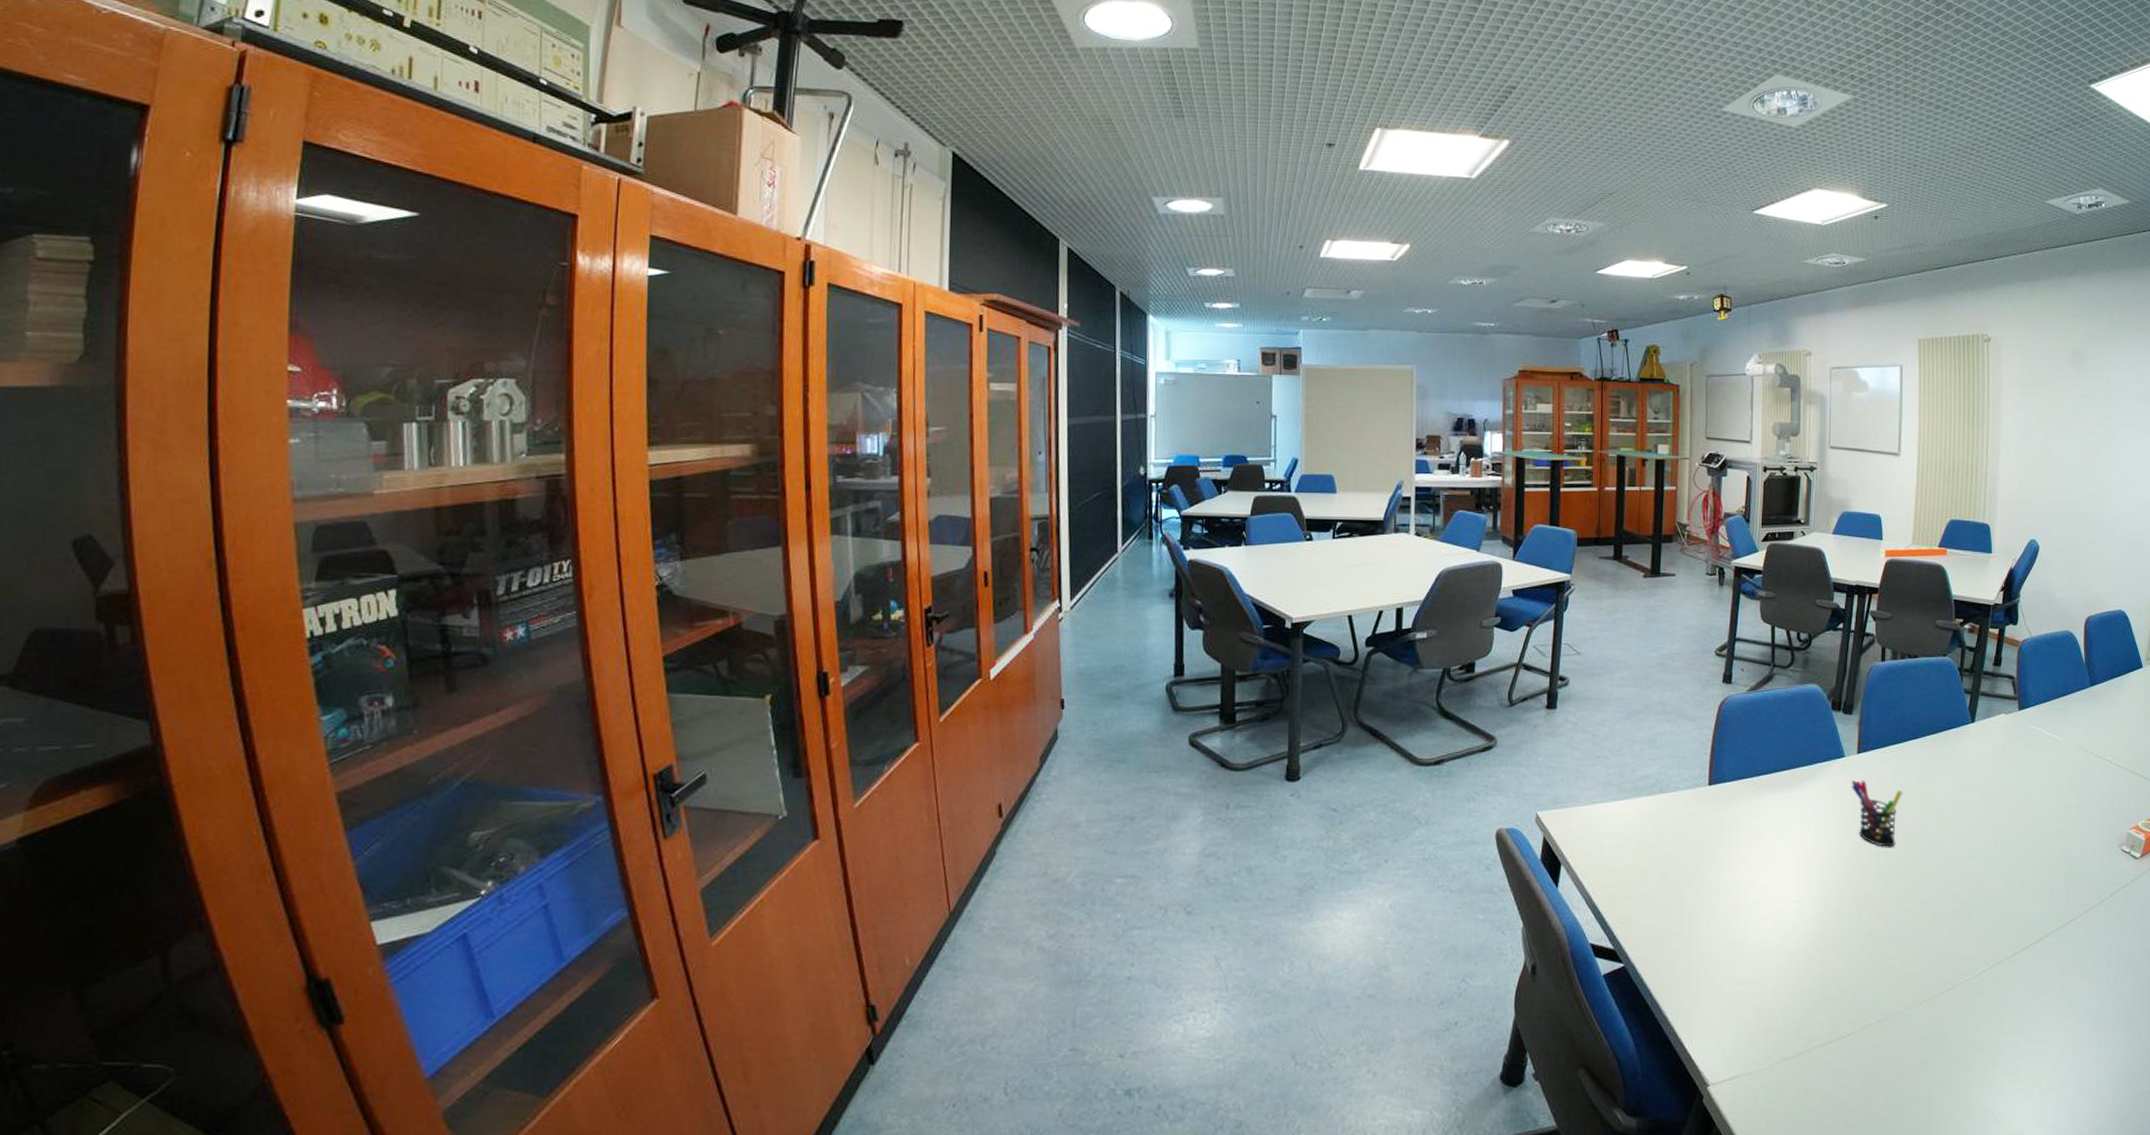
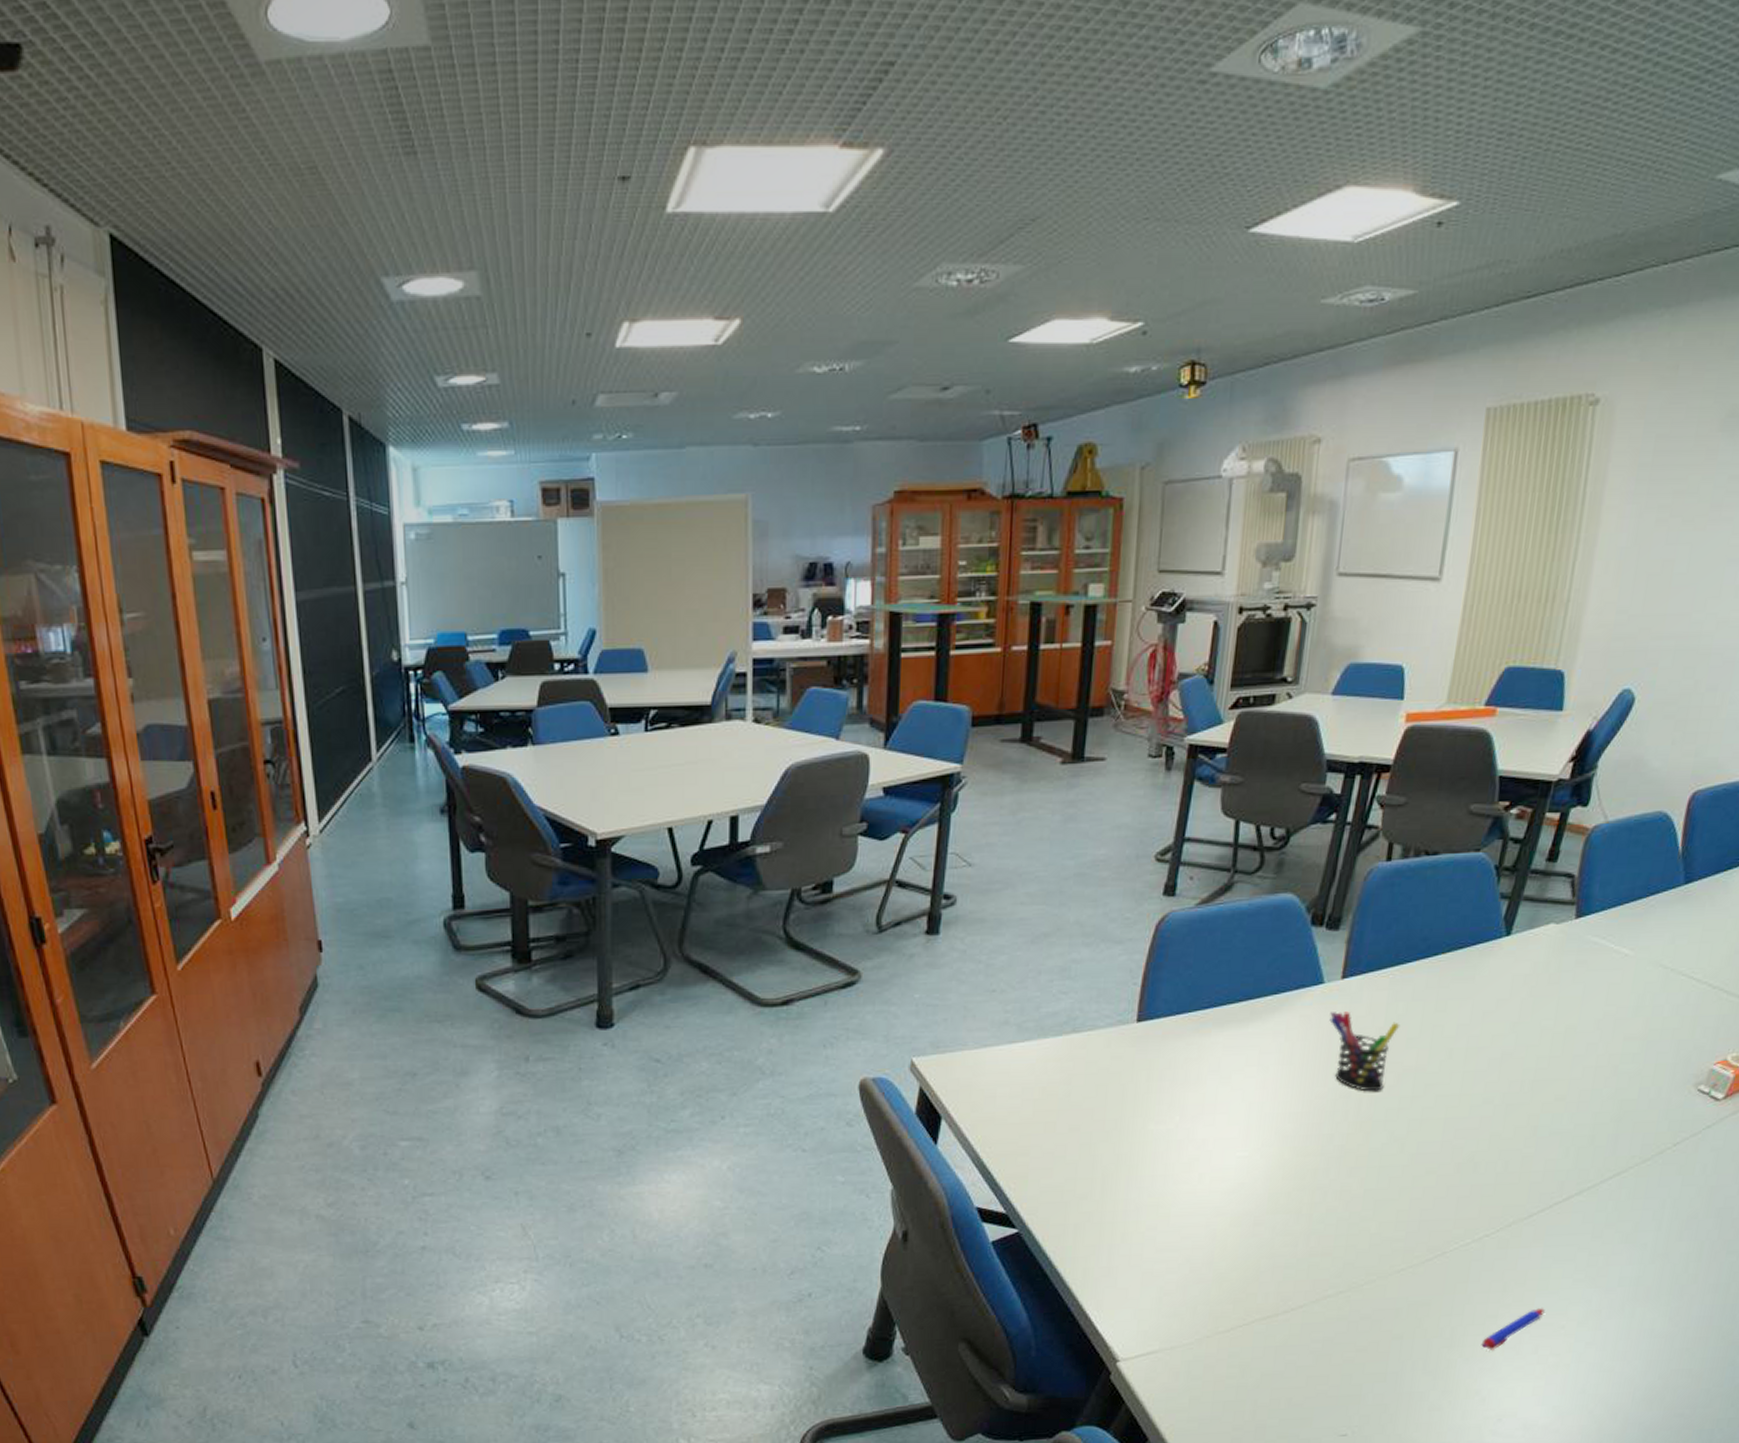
pen: none [1990,1036,2034,1074] -> present [1481,1308,1545,1350]

